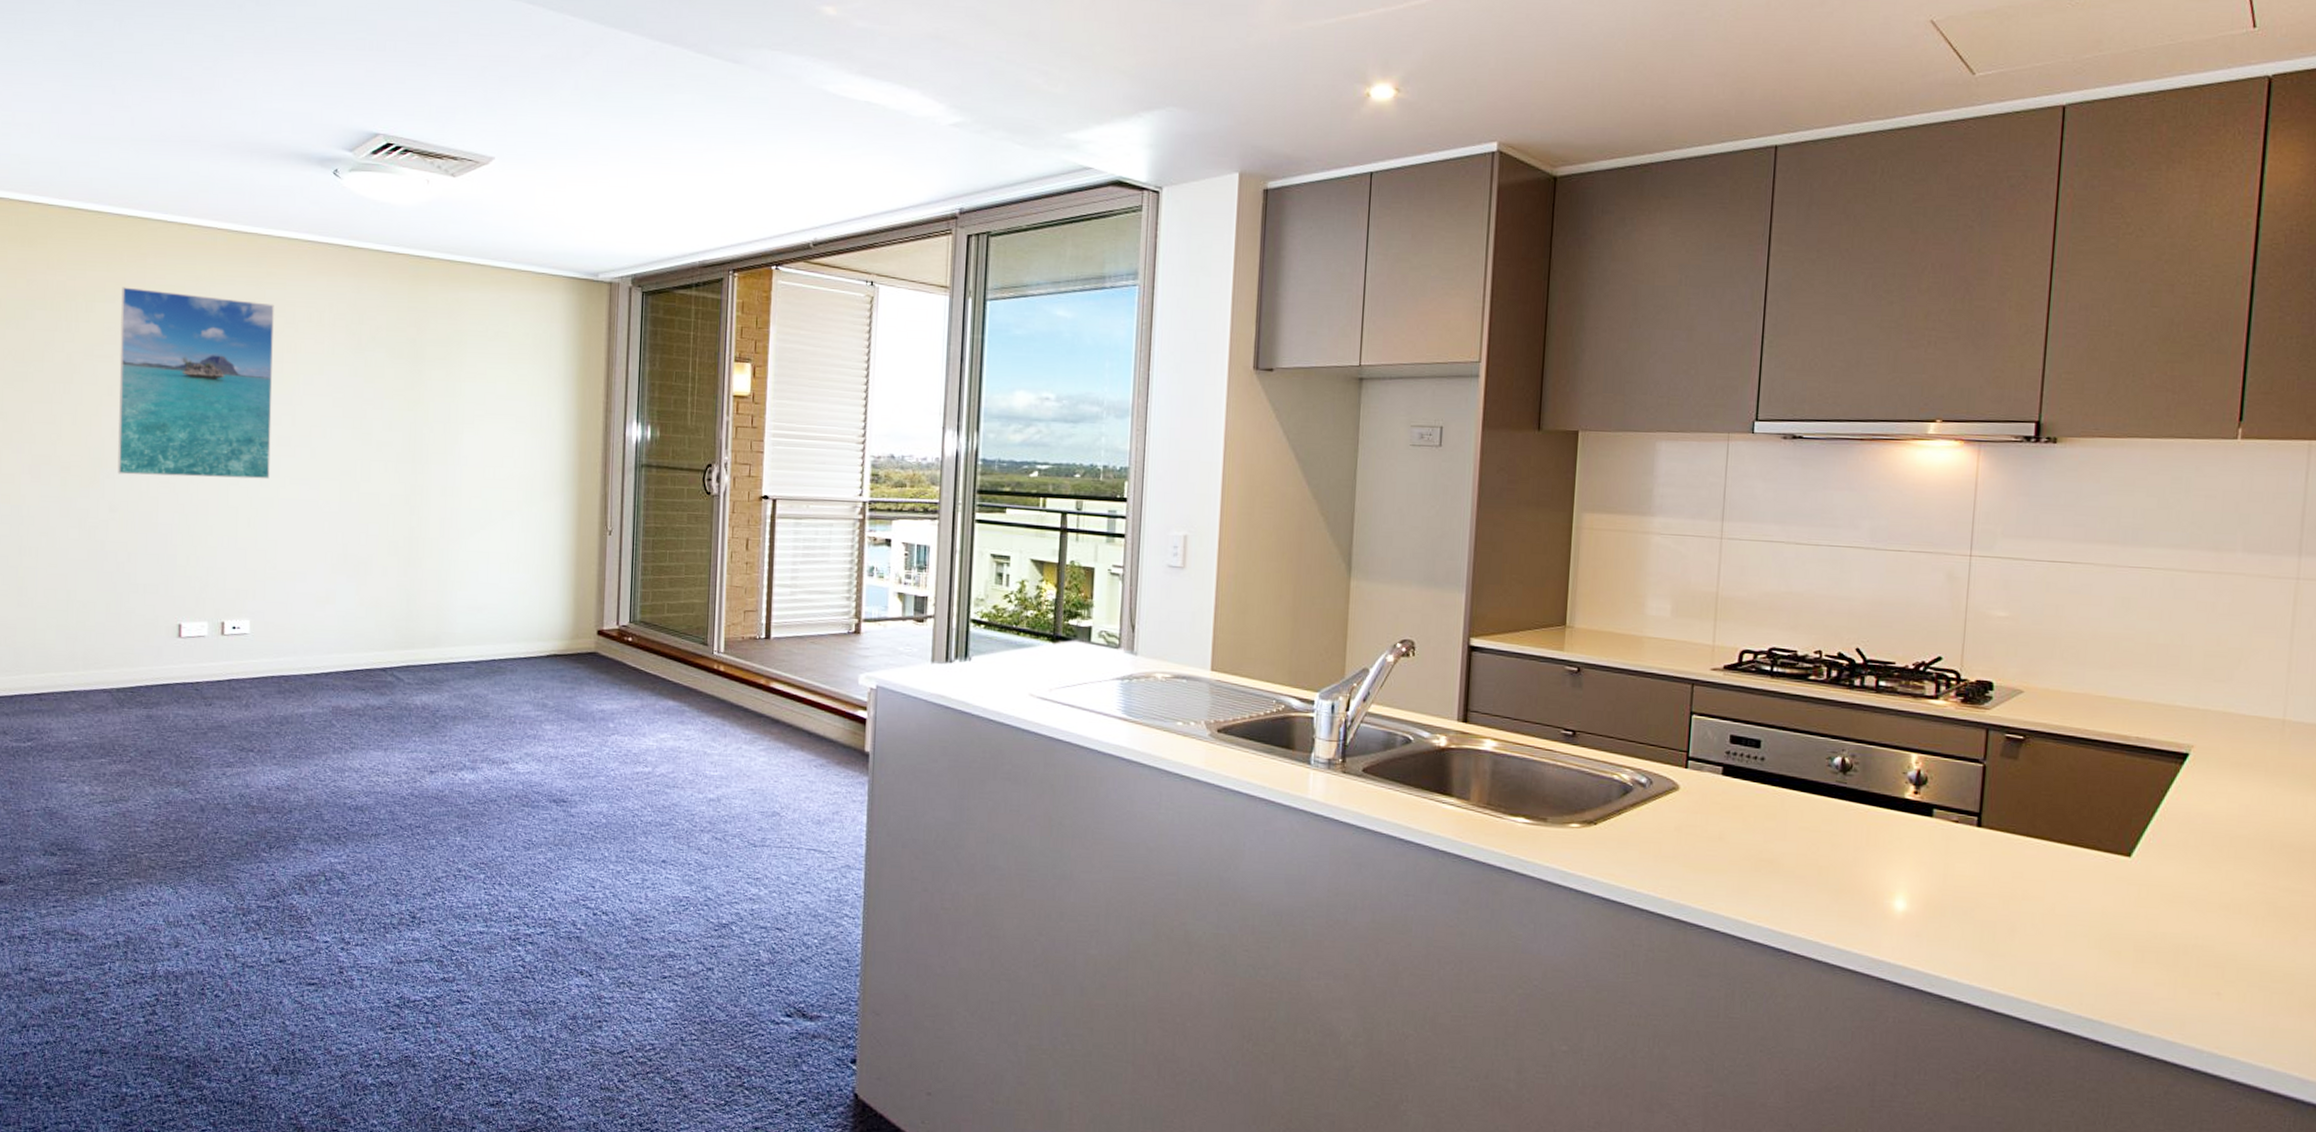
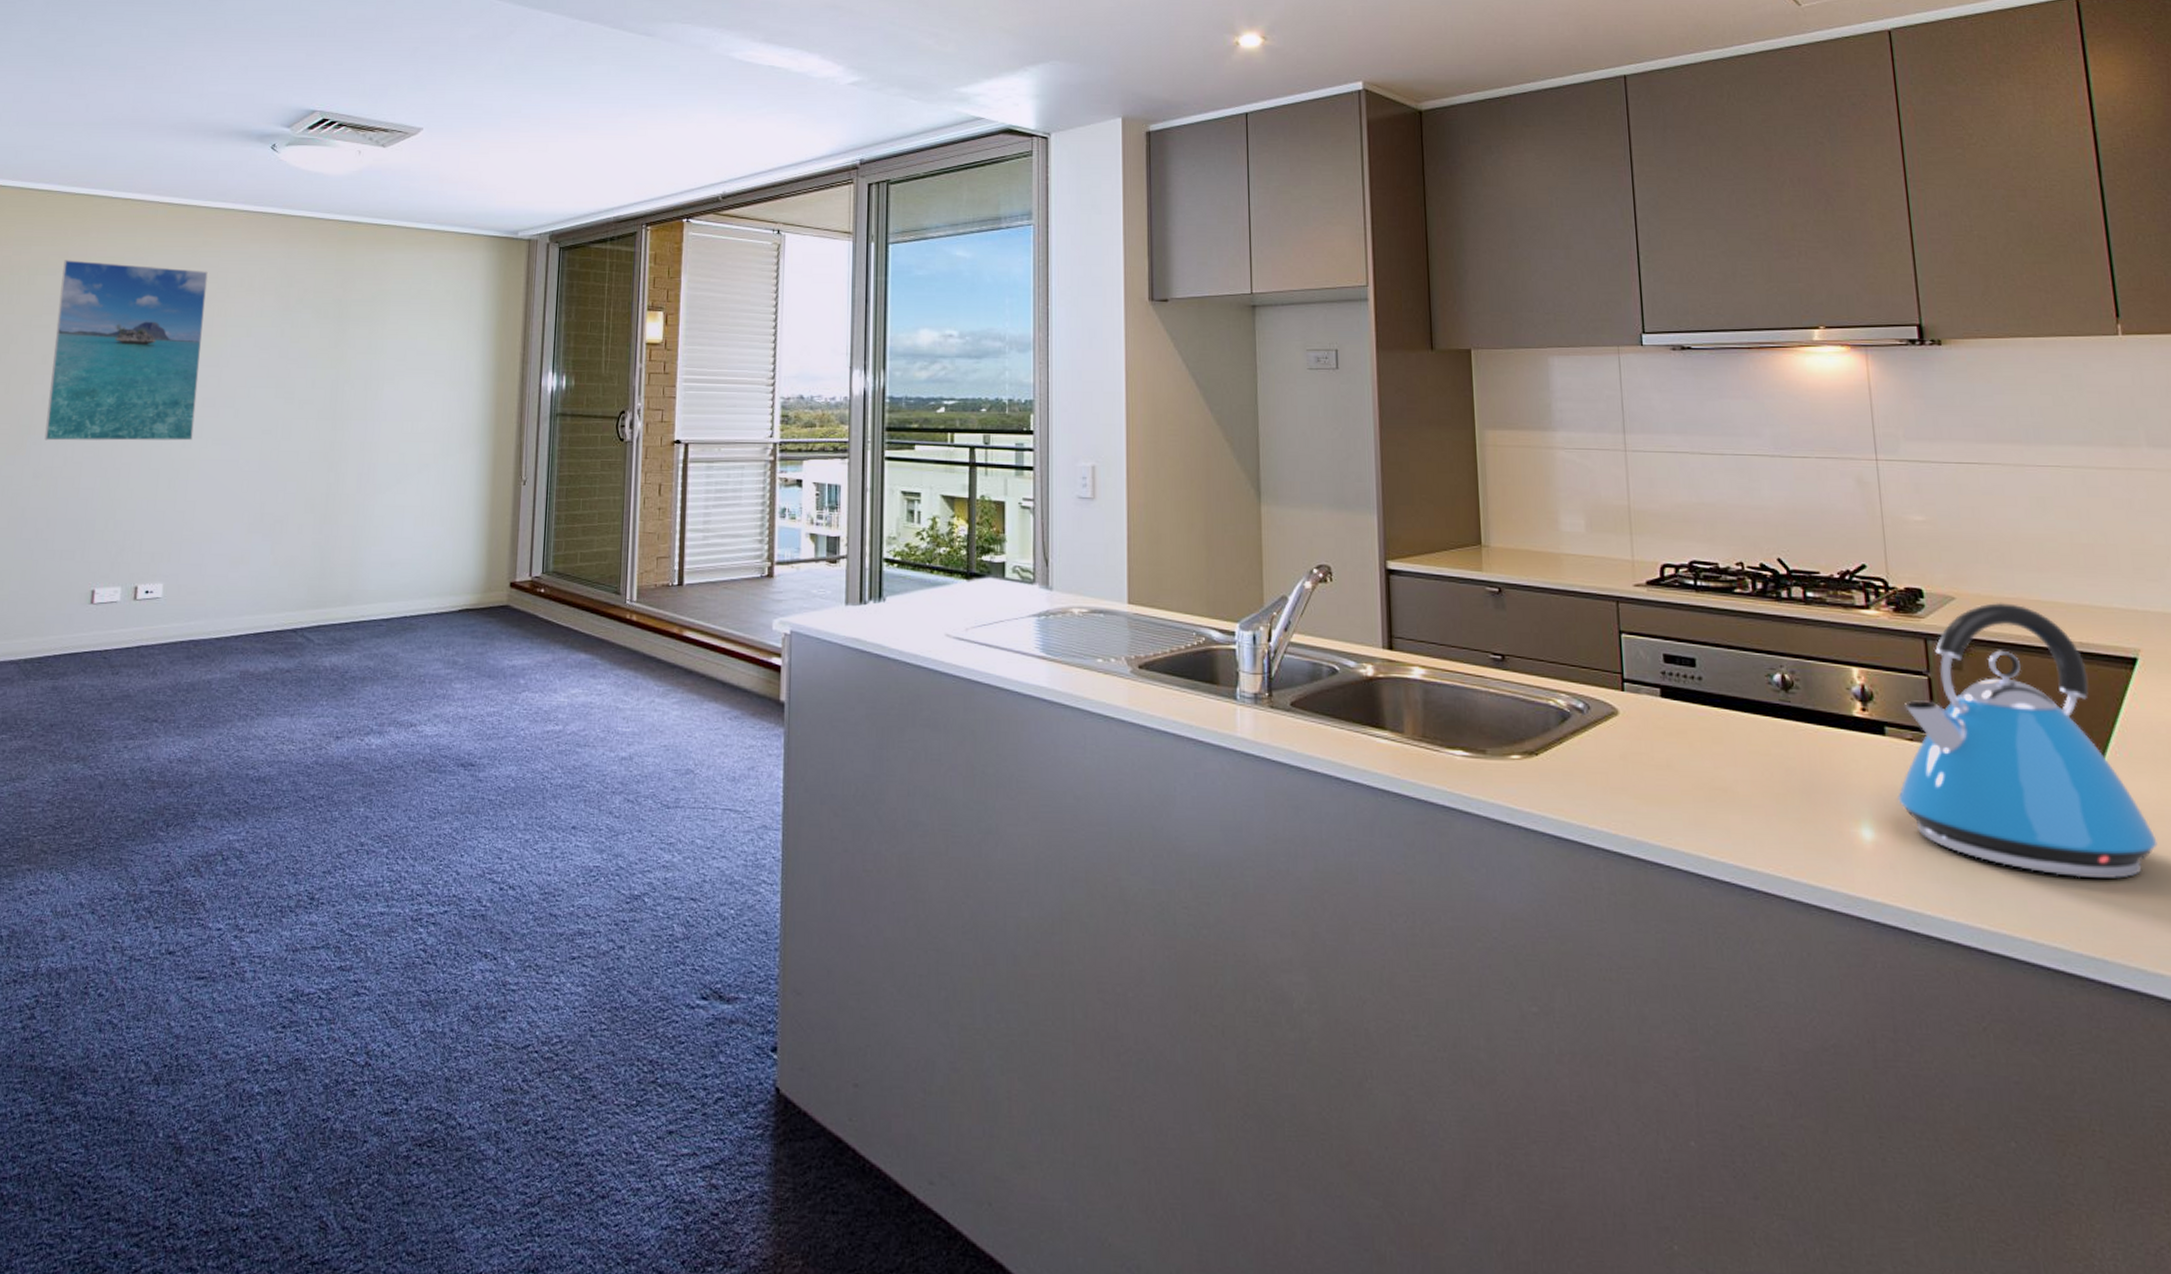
kettle: none [1934,696,2172,952] -> present [1898,602,2158,879]

